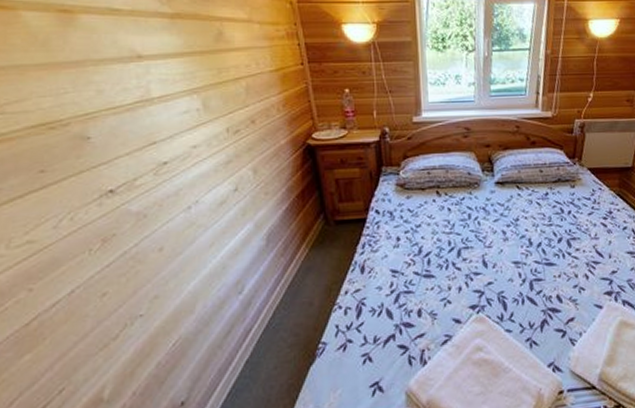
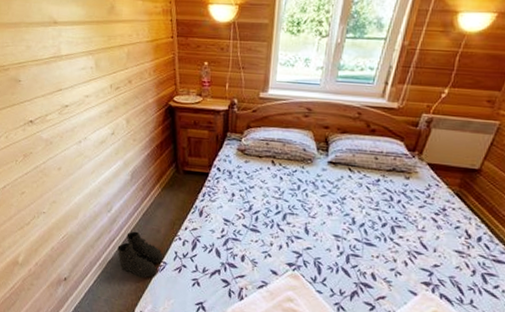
boots: none [257,311,321,372] -> present [117,231,163,278]

